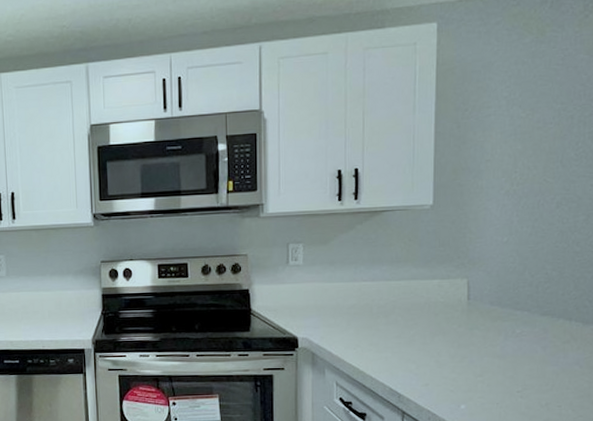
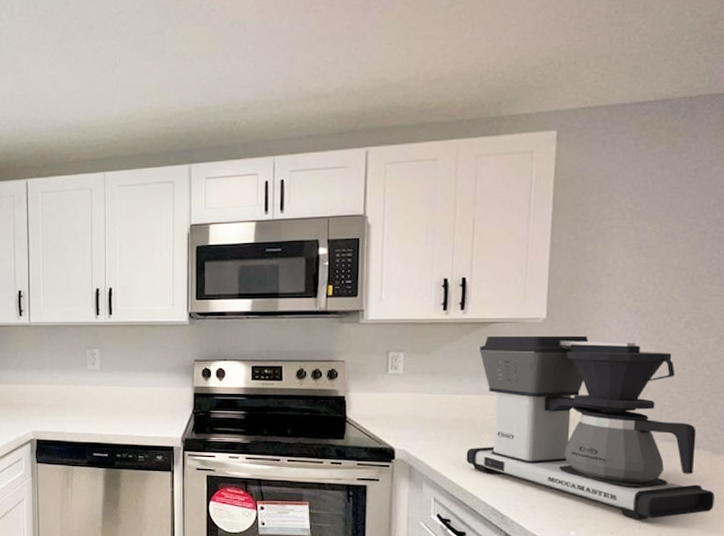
coffee maker: none [364,219,586,391] -> present [466,335,715,521]

